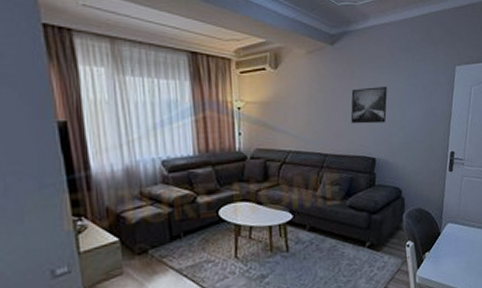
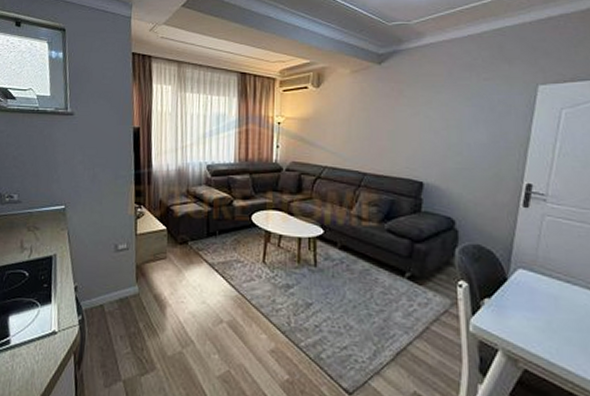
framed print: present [350,87,388,124] -> none [395,107,443,145]

